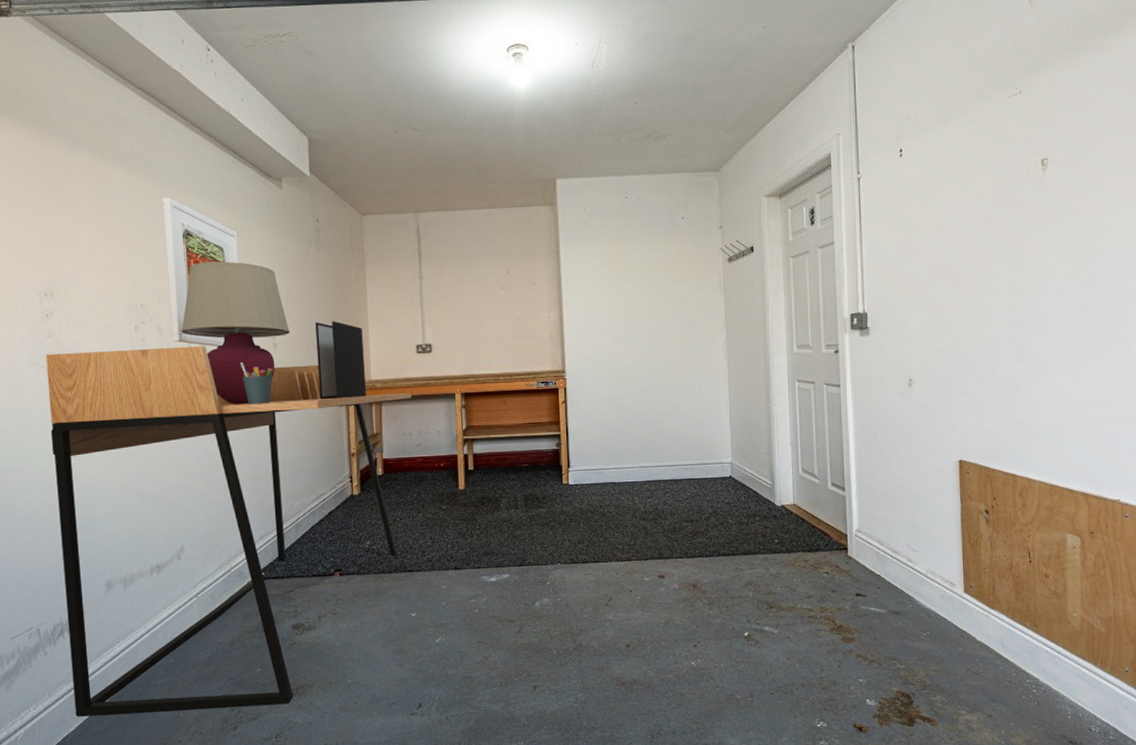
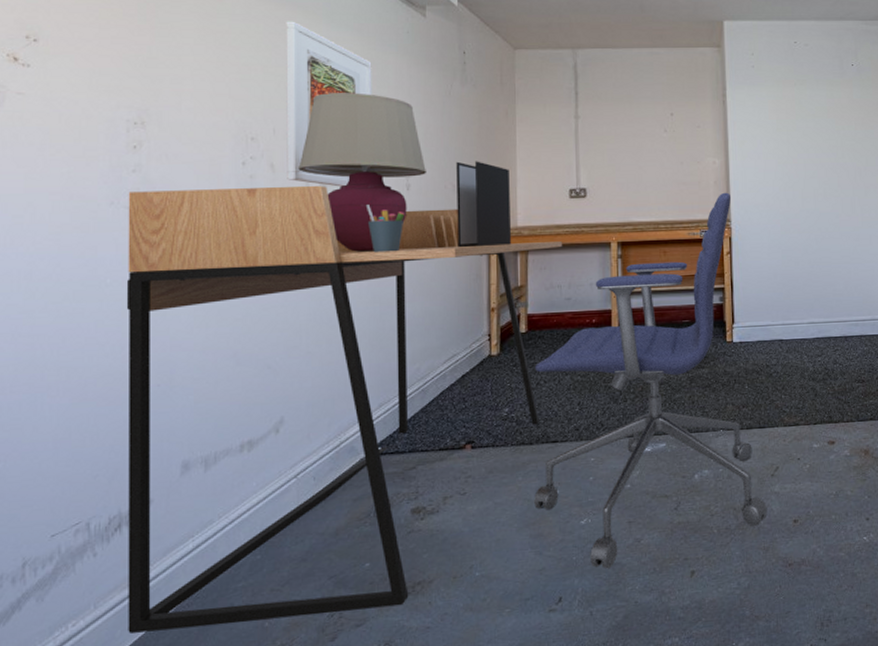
office chair: none [392,345,602,681] -> present [534,192,768,569]

